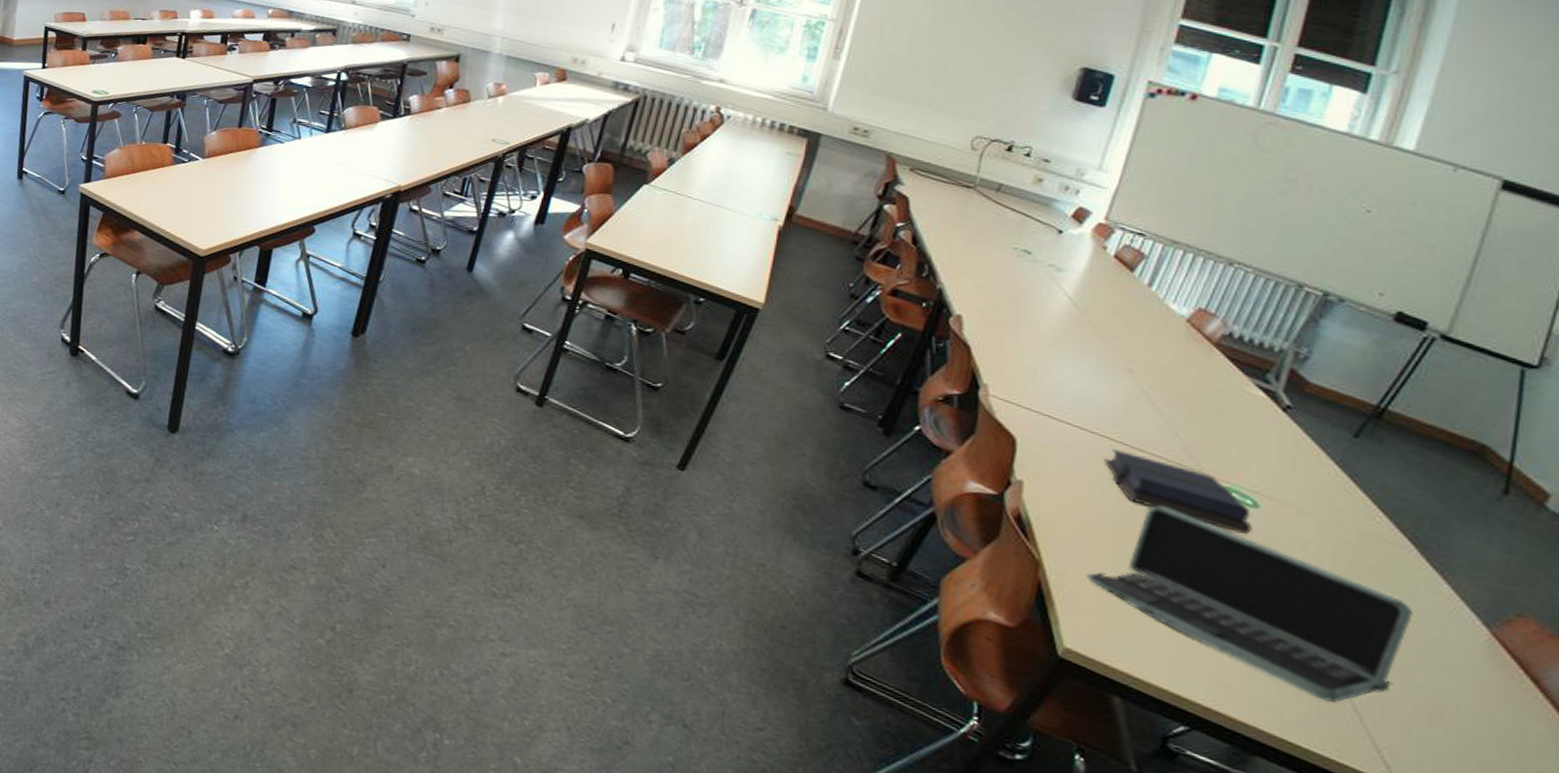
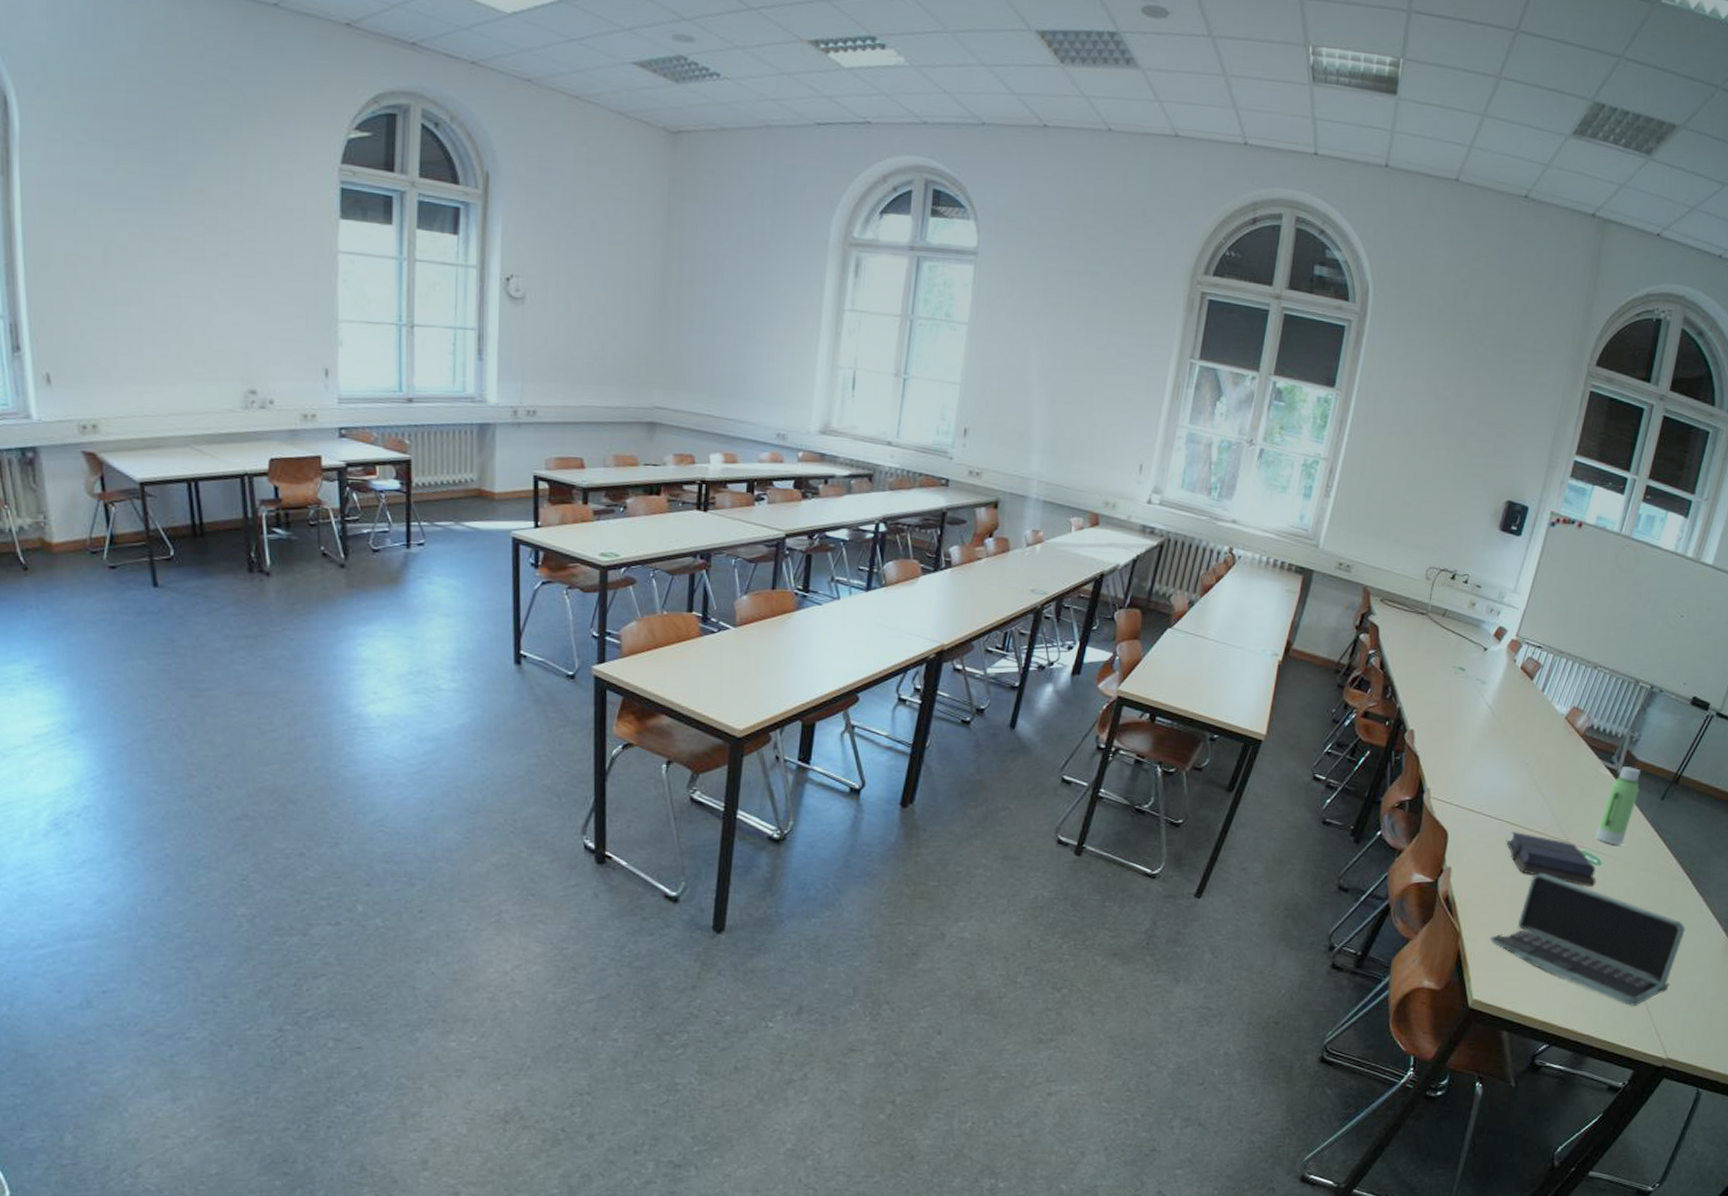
water bottle: none [1246,388,1316,487] -> present [1595,766,1641,845]

